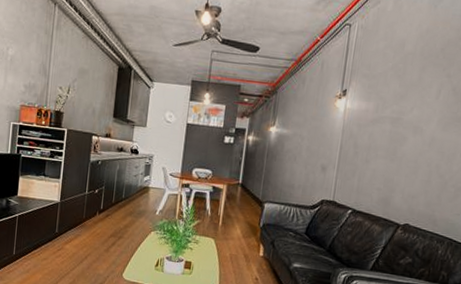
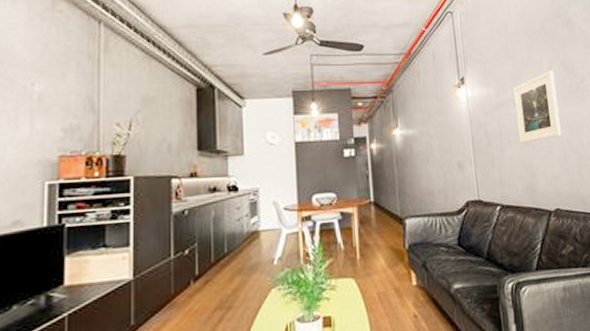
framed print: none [386,94,441,160] -> present [514,70,561,143]

